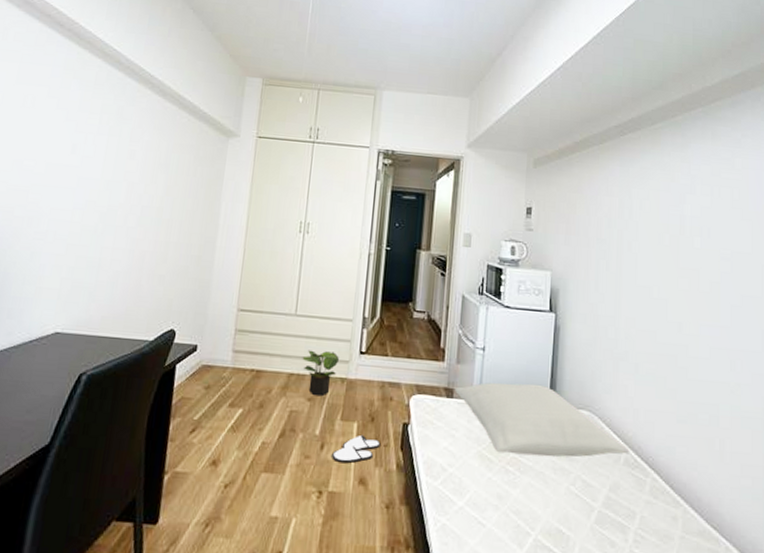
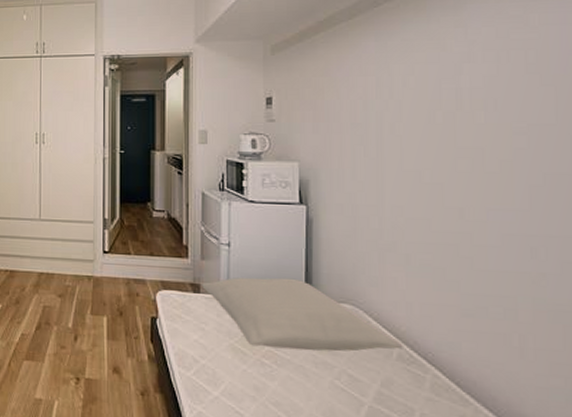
potted plant: present [302,350,339,397] -> none [49,251,84,293]
slippers: present [332,434,381,464] -> none [86,327,131,354]

